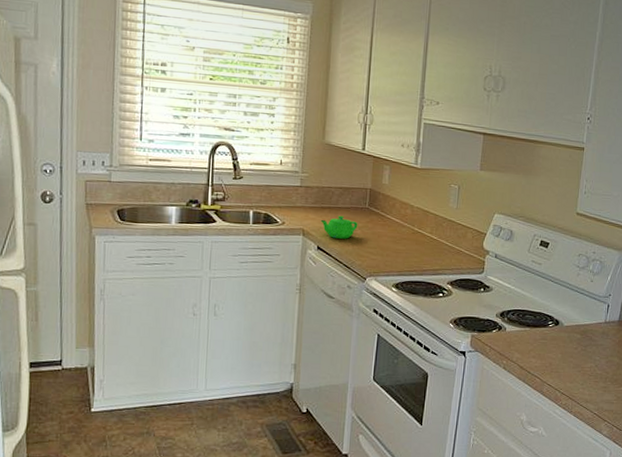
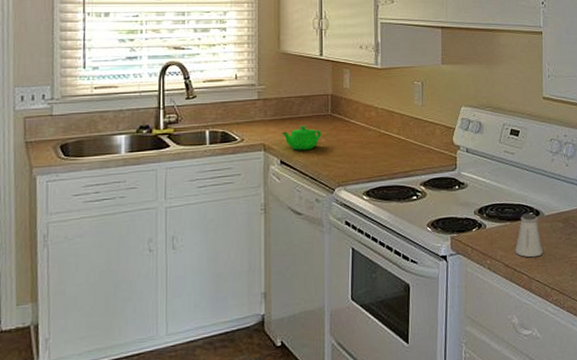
saltshaker: none [532,321,558,363] -> present [515,213,544,258]

